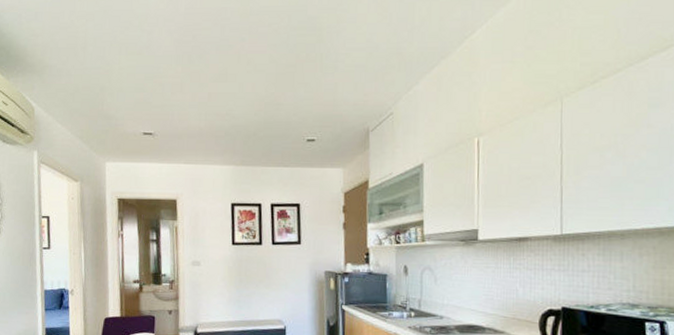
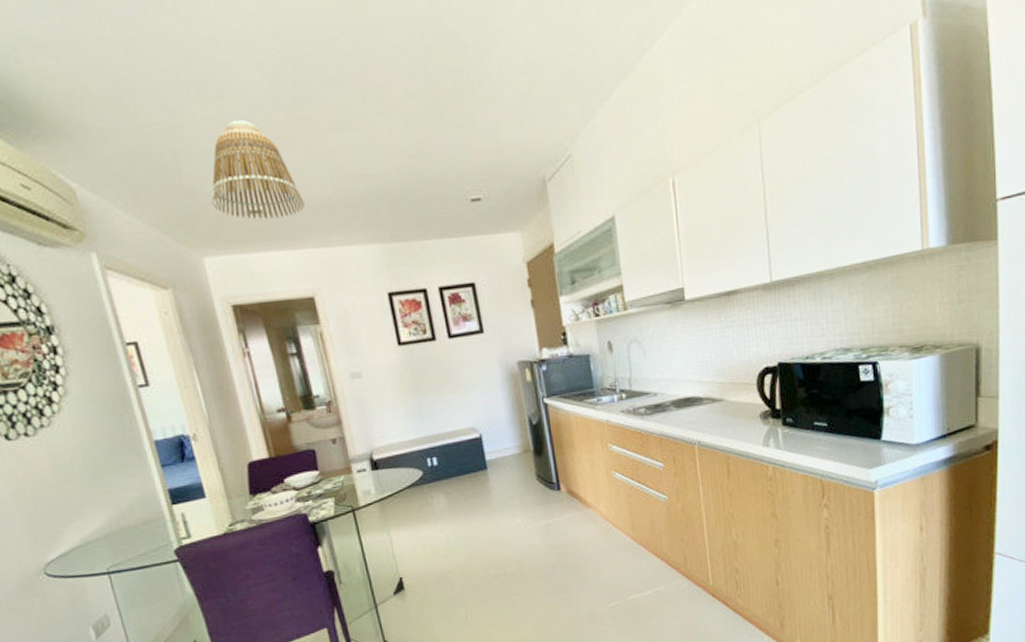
lamp shade: none [119,69,183,140] -> present [211,119,305,220]

